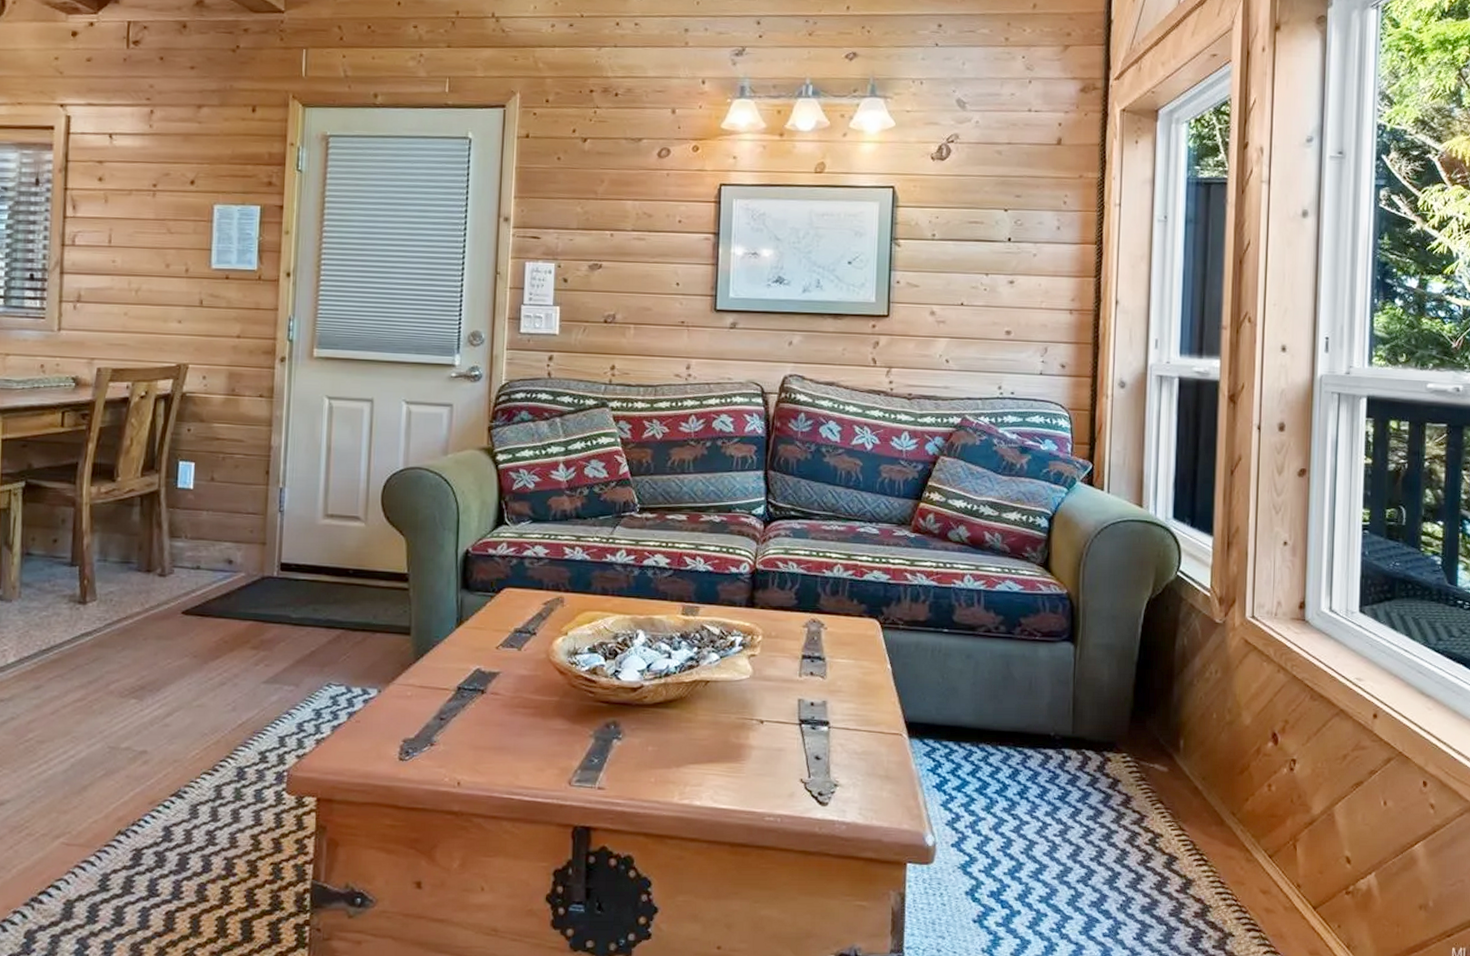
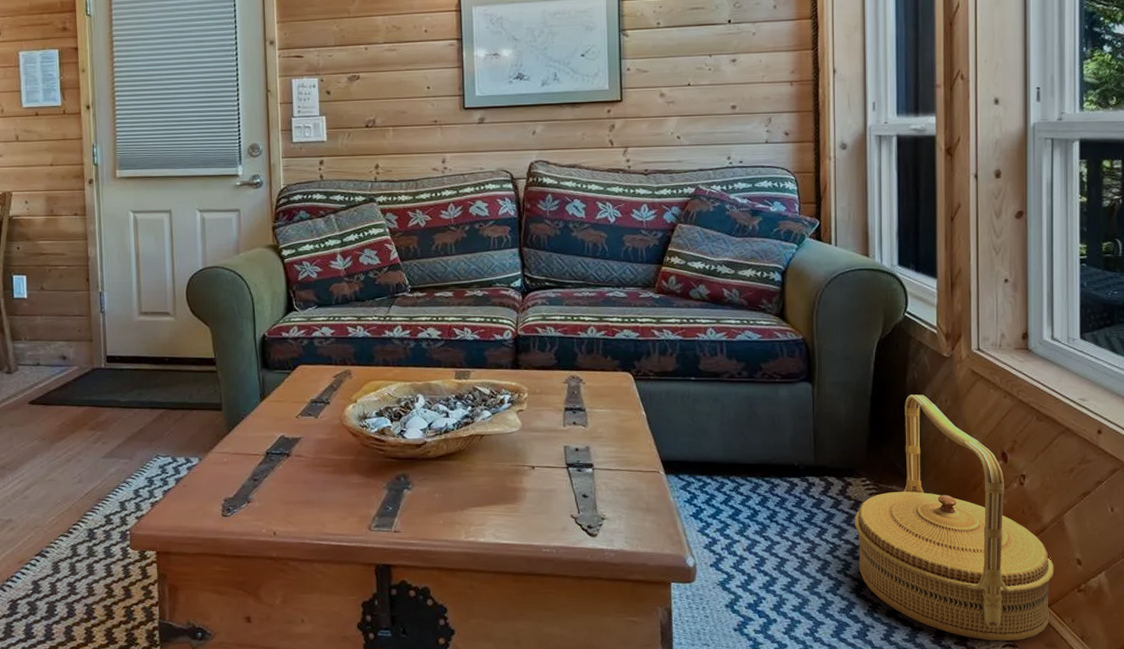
woven basket: none [1111,663,1322,946] -> present [854,394,1054,641]

